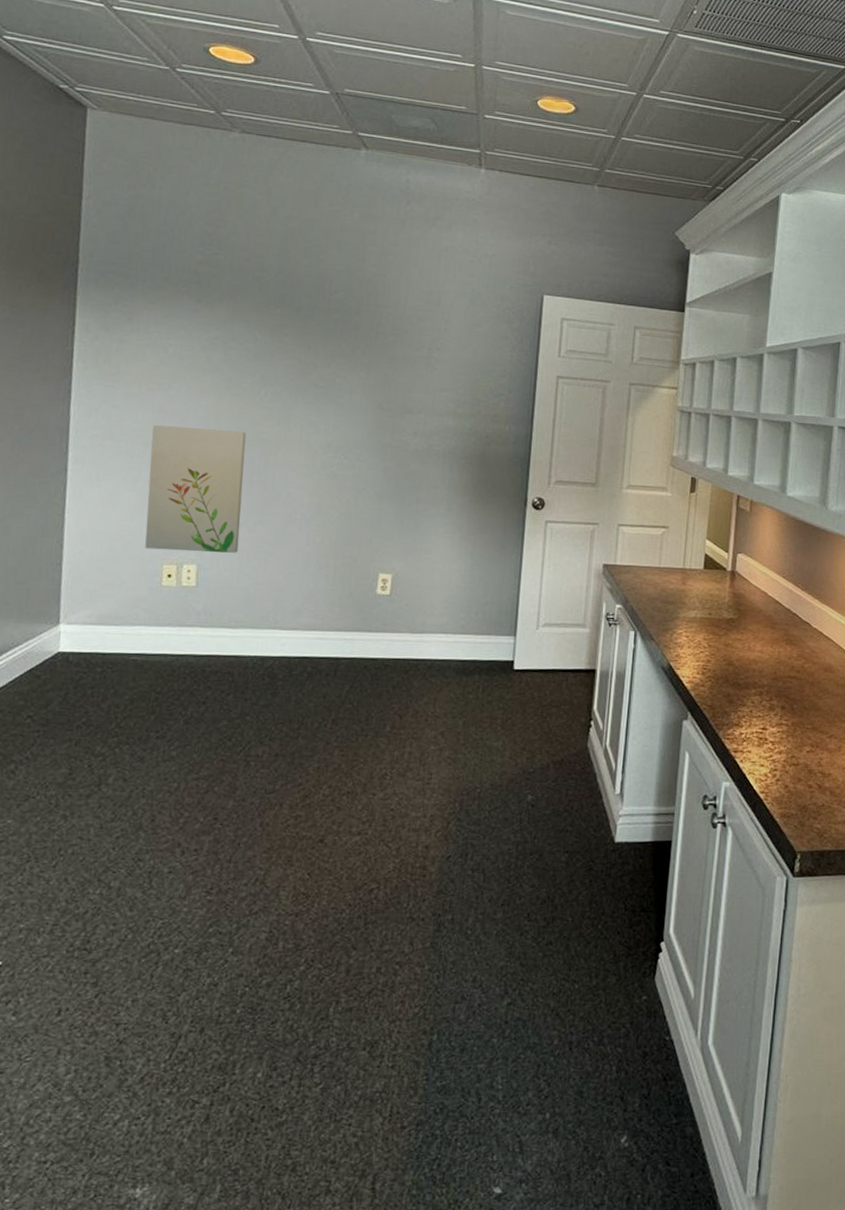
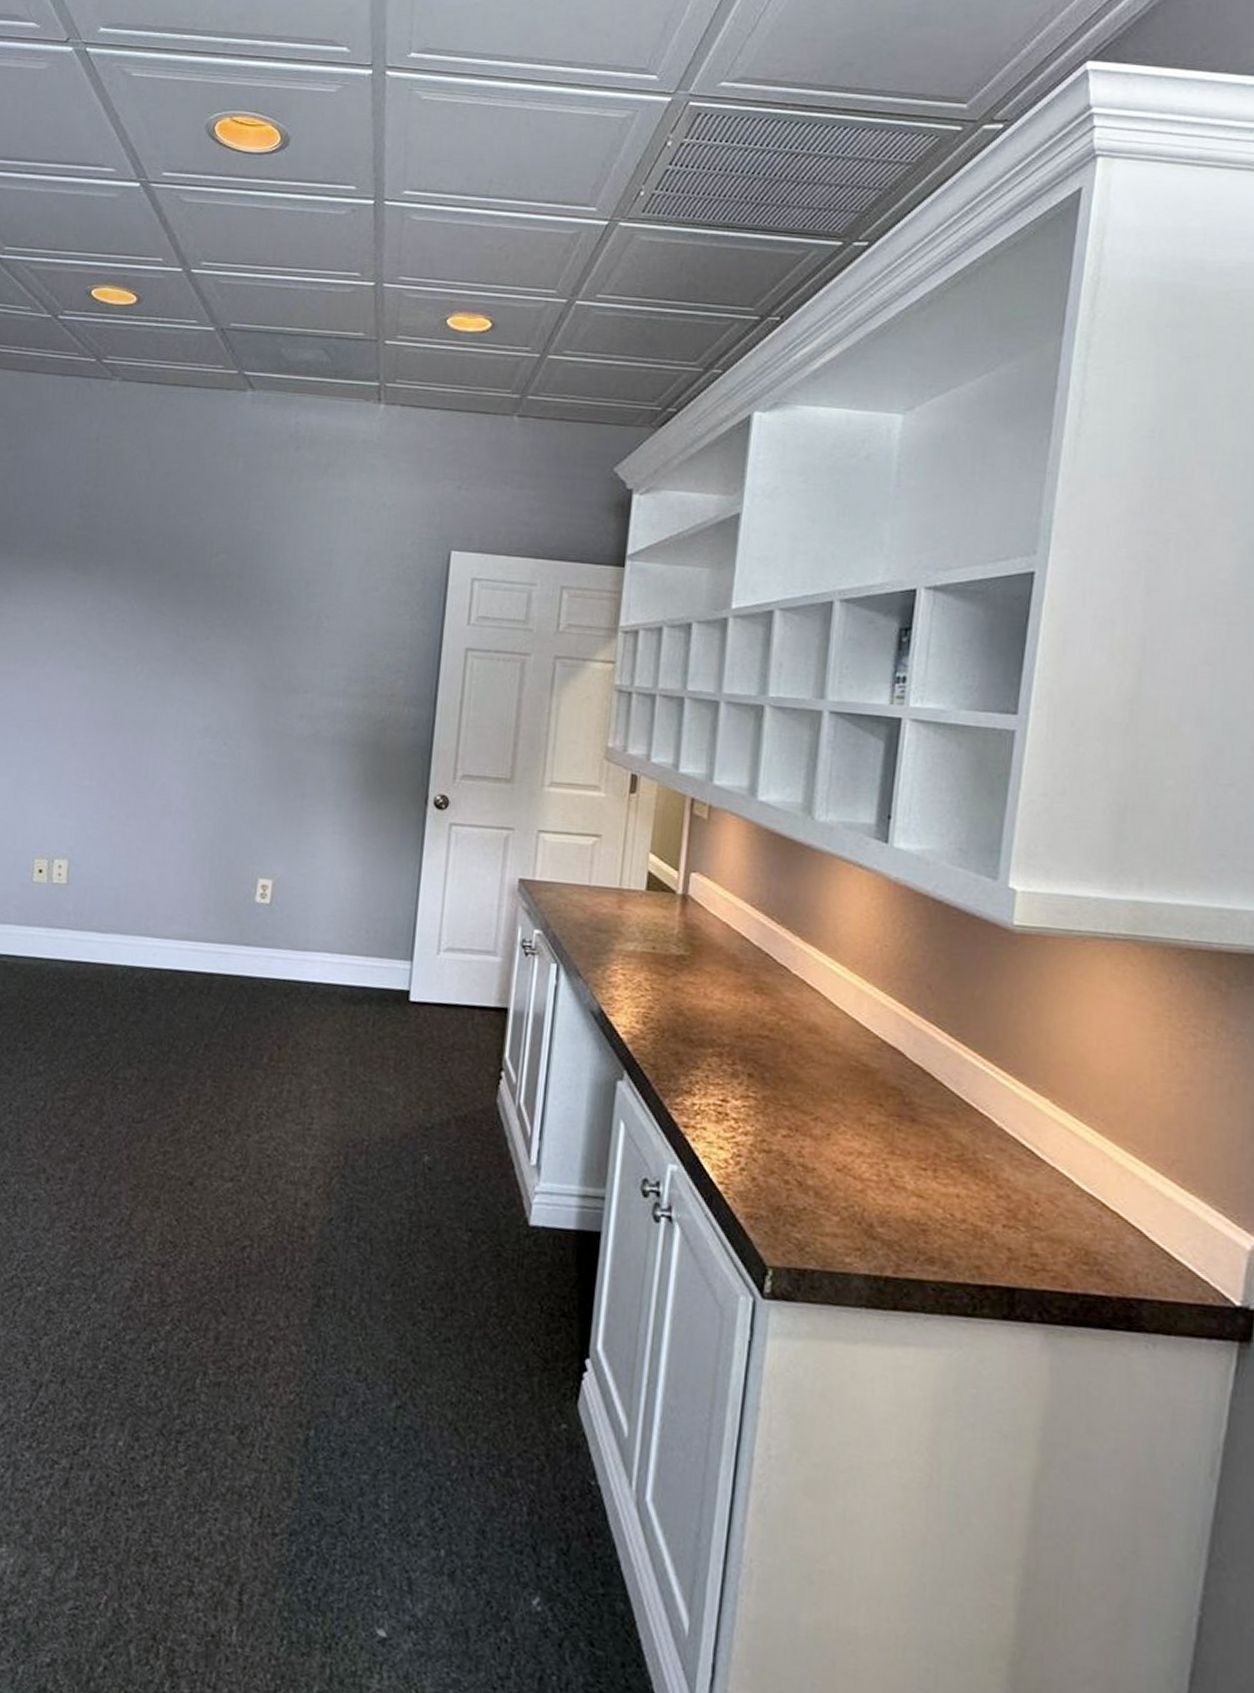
wall art: present [145,424,247,553] -> none [17,704,121,849]

